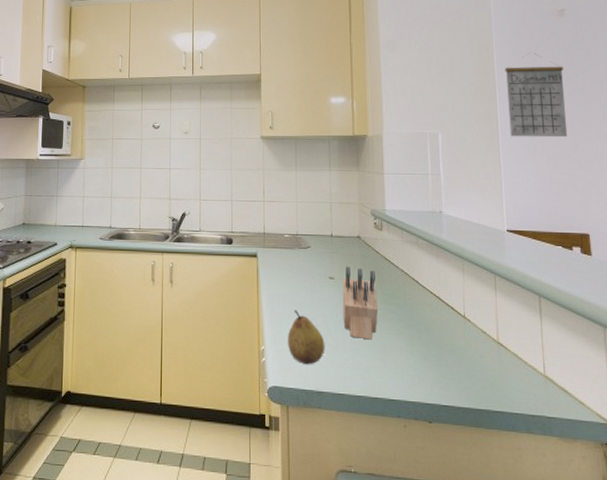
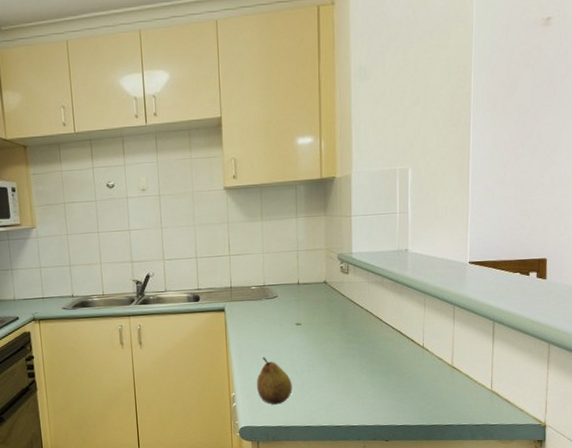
knife block: present [342,266,379,340] -> none [309,311,343,377]
calendar: present [505,53,568,138] -> none [481,71,543,167]

